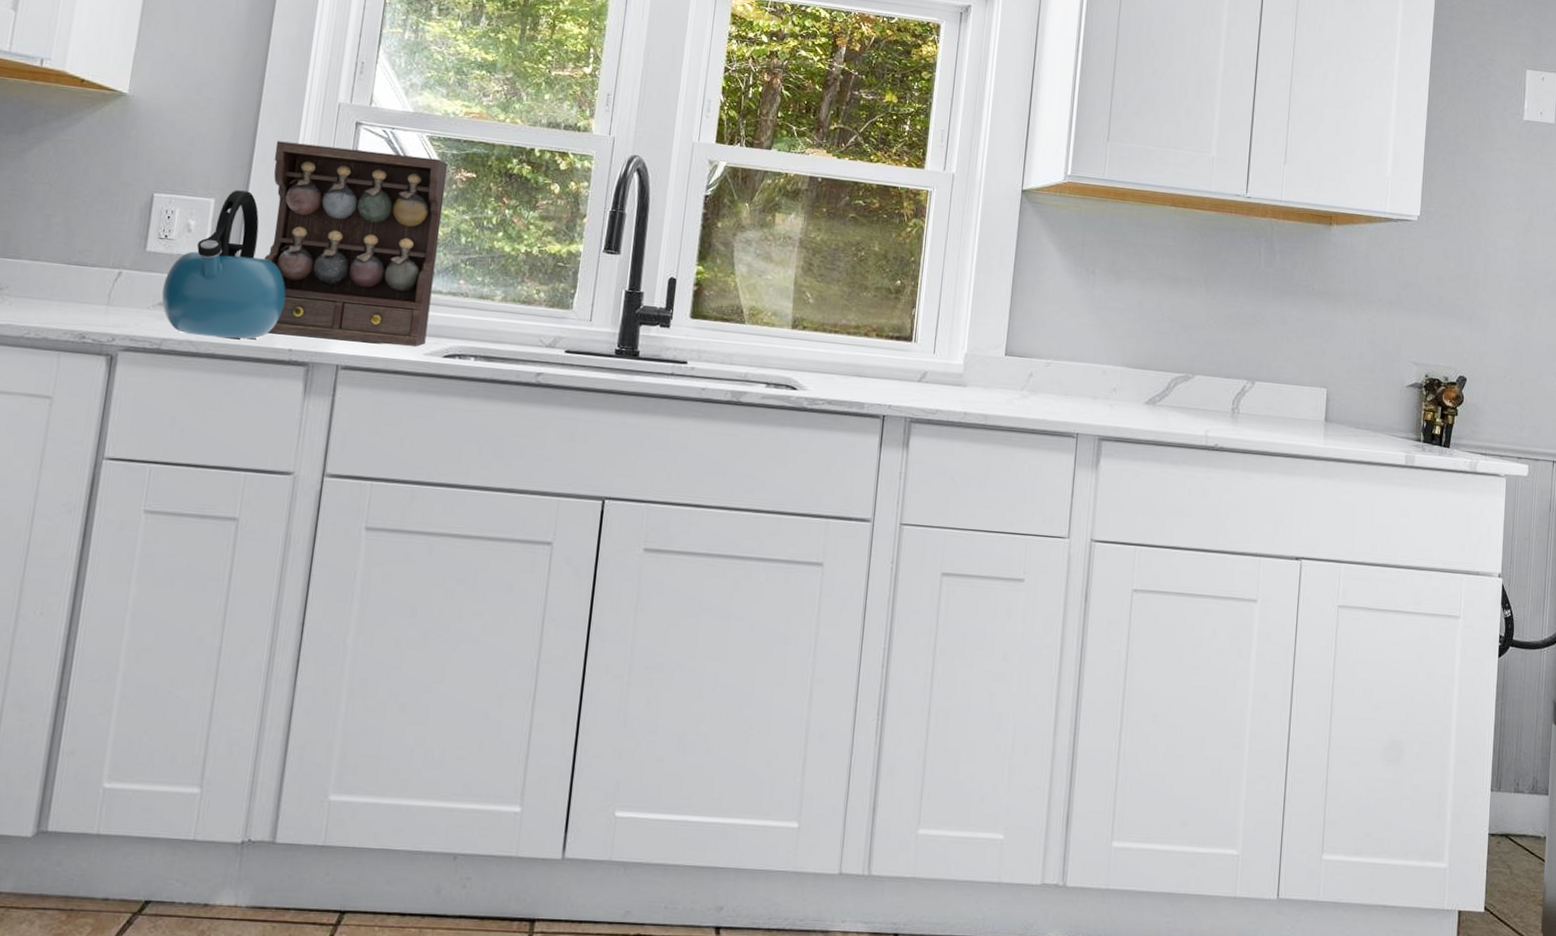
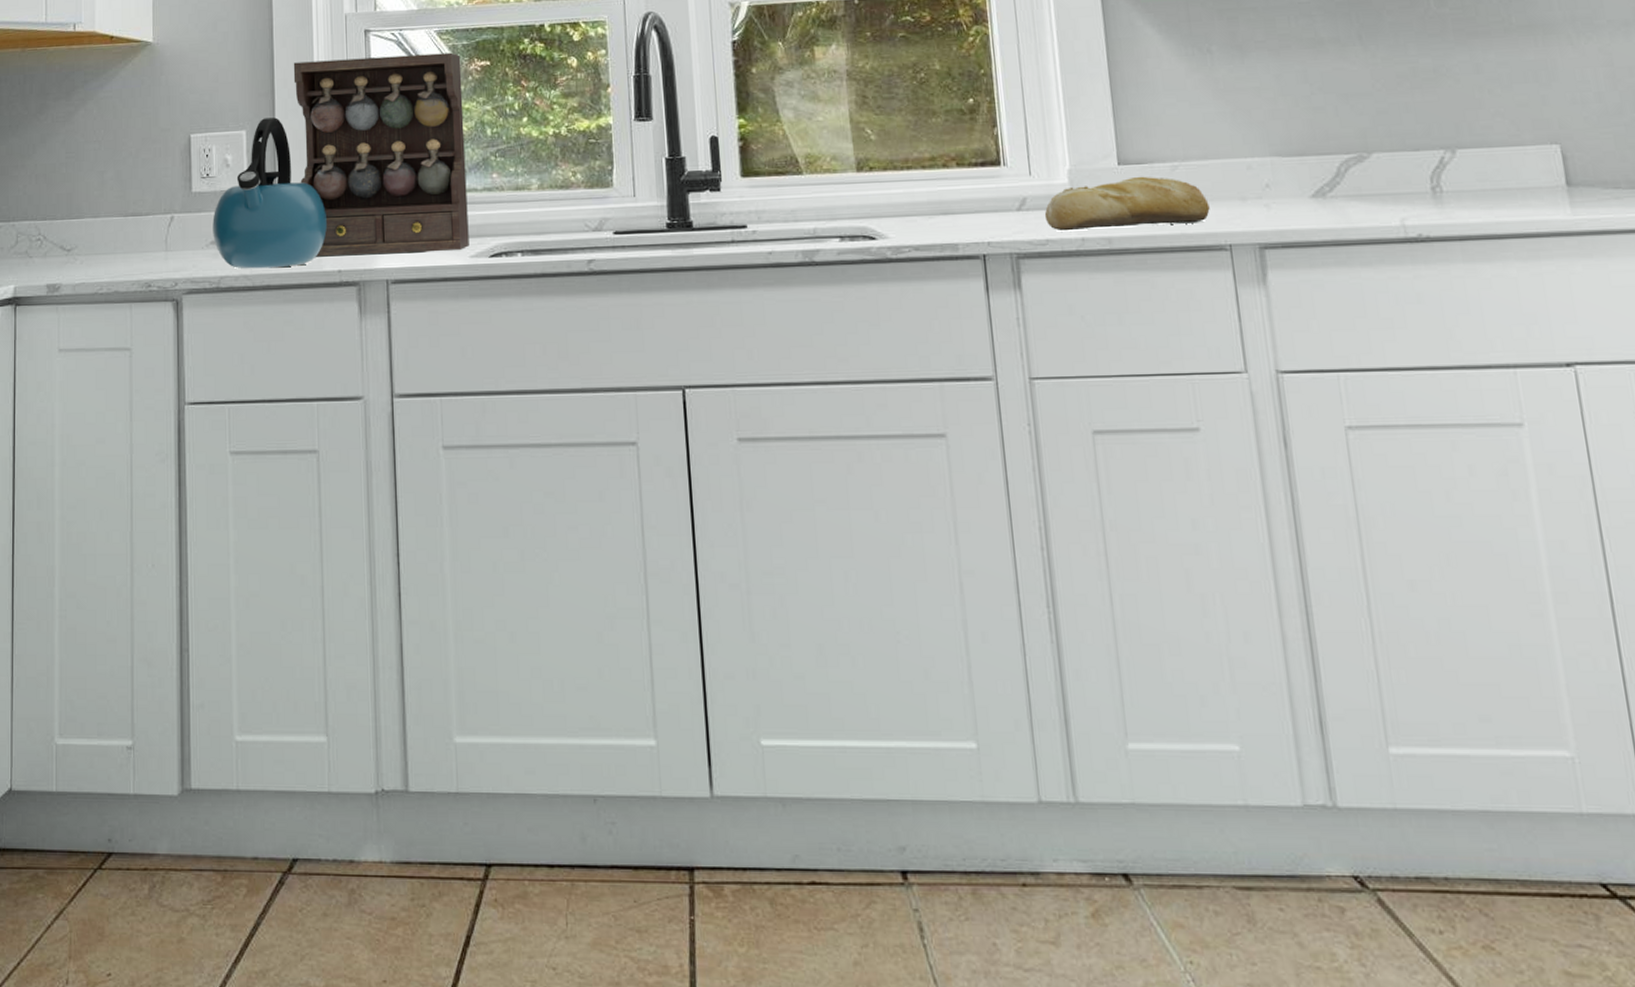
bread: none [939,367,1068,412] -> present [1044,176,1210,232]

